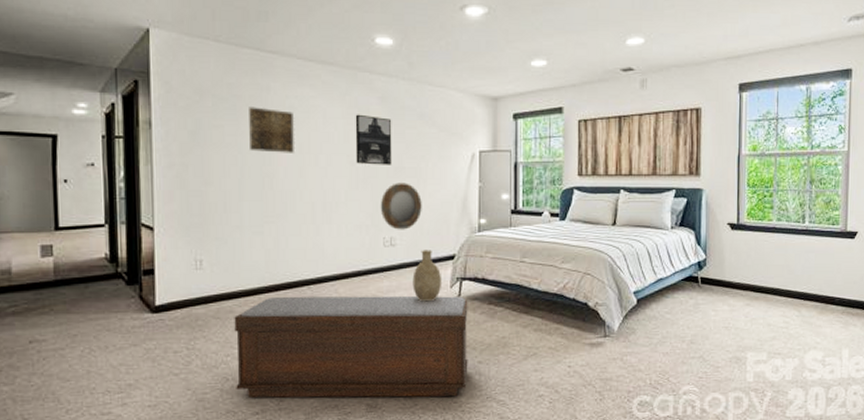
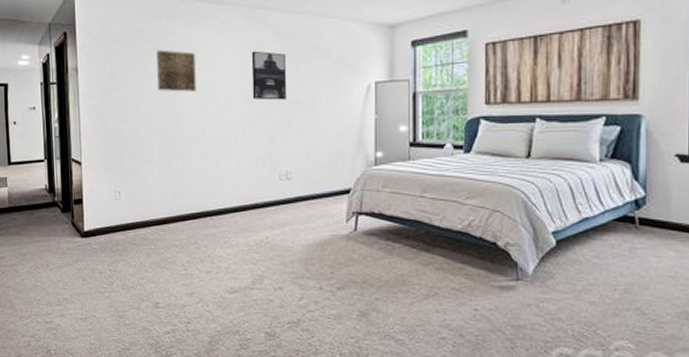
bench: present [234,295,468,398] -> none [147,226,365,332]
home mirror: present [380,183,422,230] -> none [276,117,317,164]
decorative vase: present [412,250,442,302] -> none [308,183,338,236]

